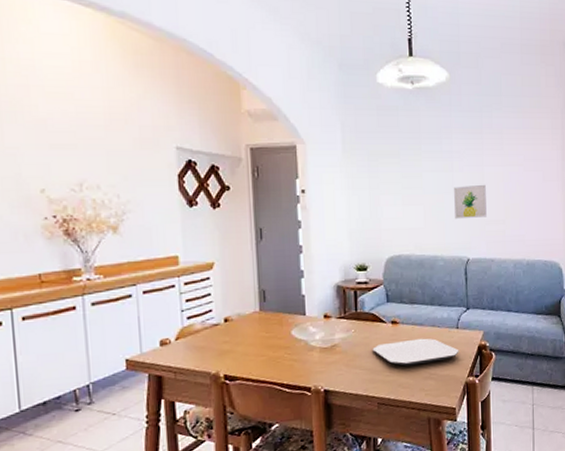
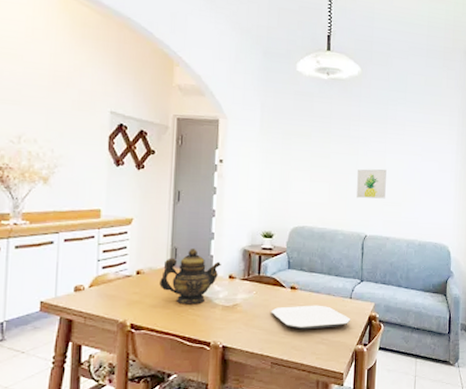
teapot: none [250,289,314,350] -> present [159,249,221,305]

